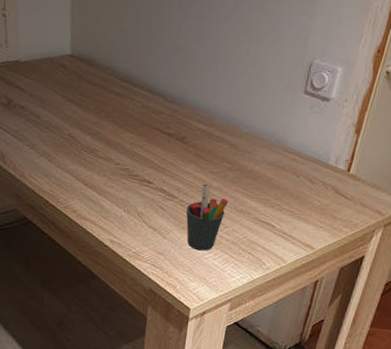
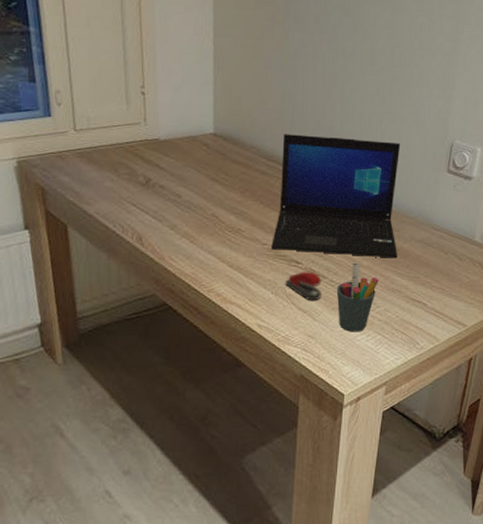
laptop: none [124,54,257,181] -> present [271,134,401,259]
stapler: none [137,191,172,220] -> present [285,271,322,301]

